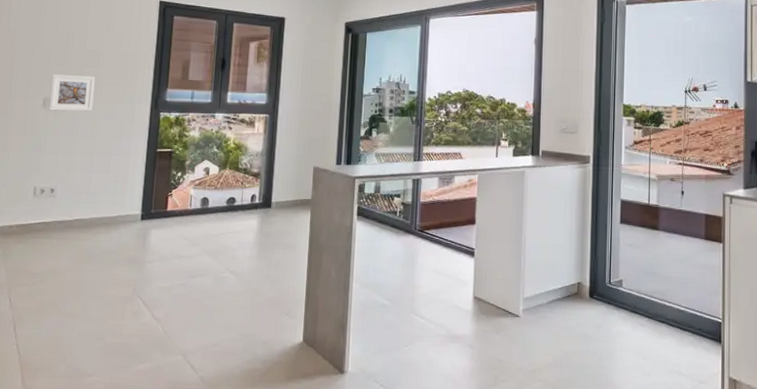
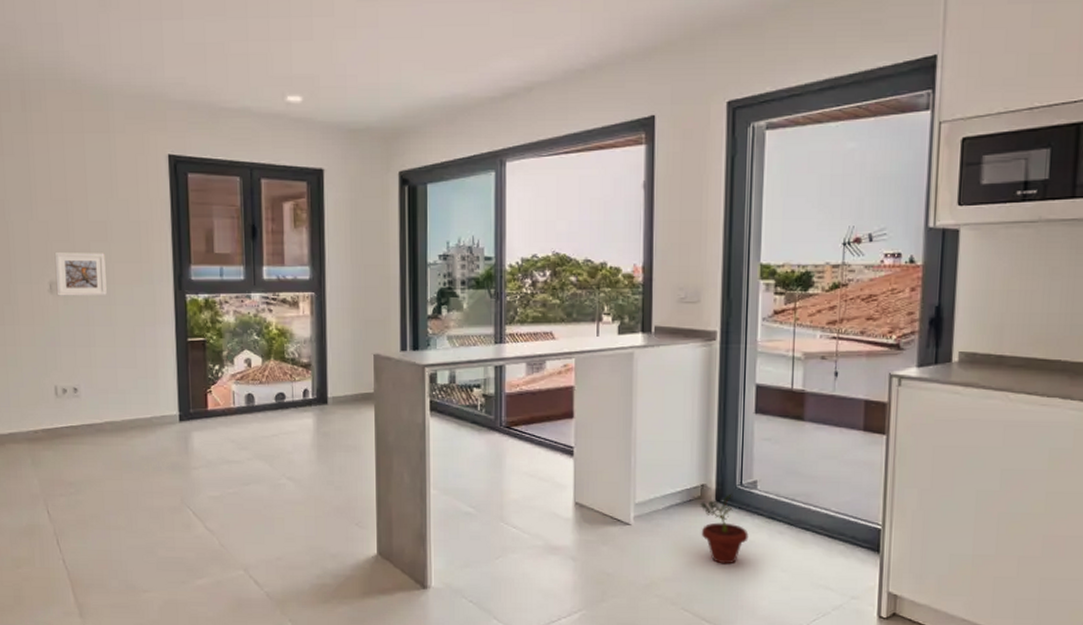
potted plant: none [577,289,616,353] -> present [700,492,749,565]

